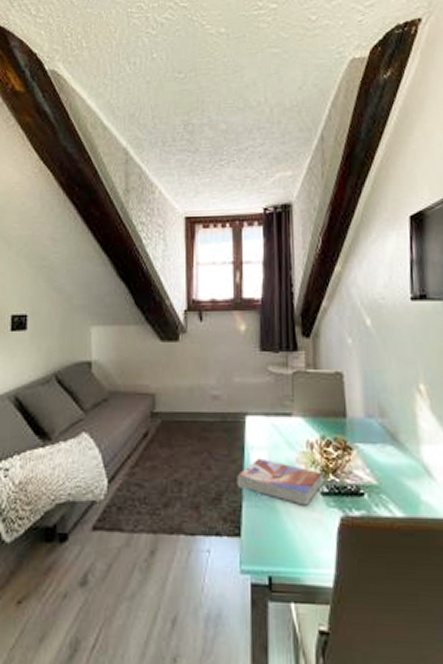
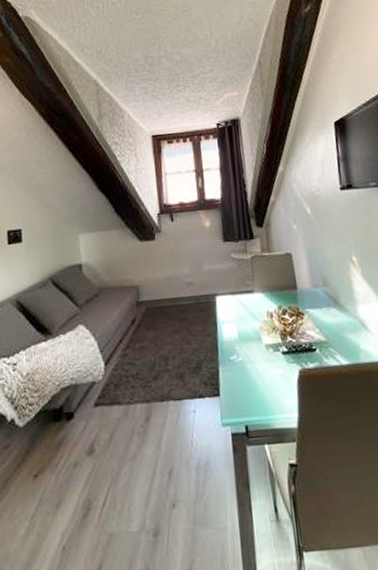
textbook: present [236,458,323,506] -> none [212,329,283,365]

